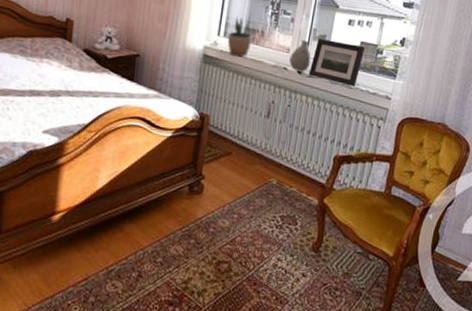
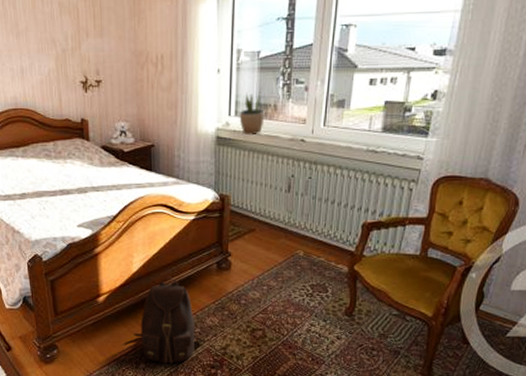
backpack: none [86,196,166,298] -> present [133,276,205,363]
vase: present [289,39,312,73] -> none [306,107,330,143]
picture frame: present [308,39,366,87] -> none [328,104,391,150]

